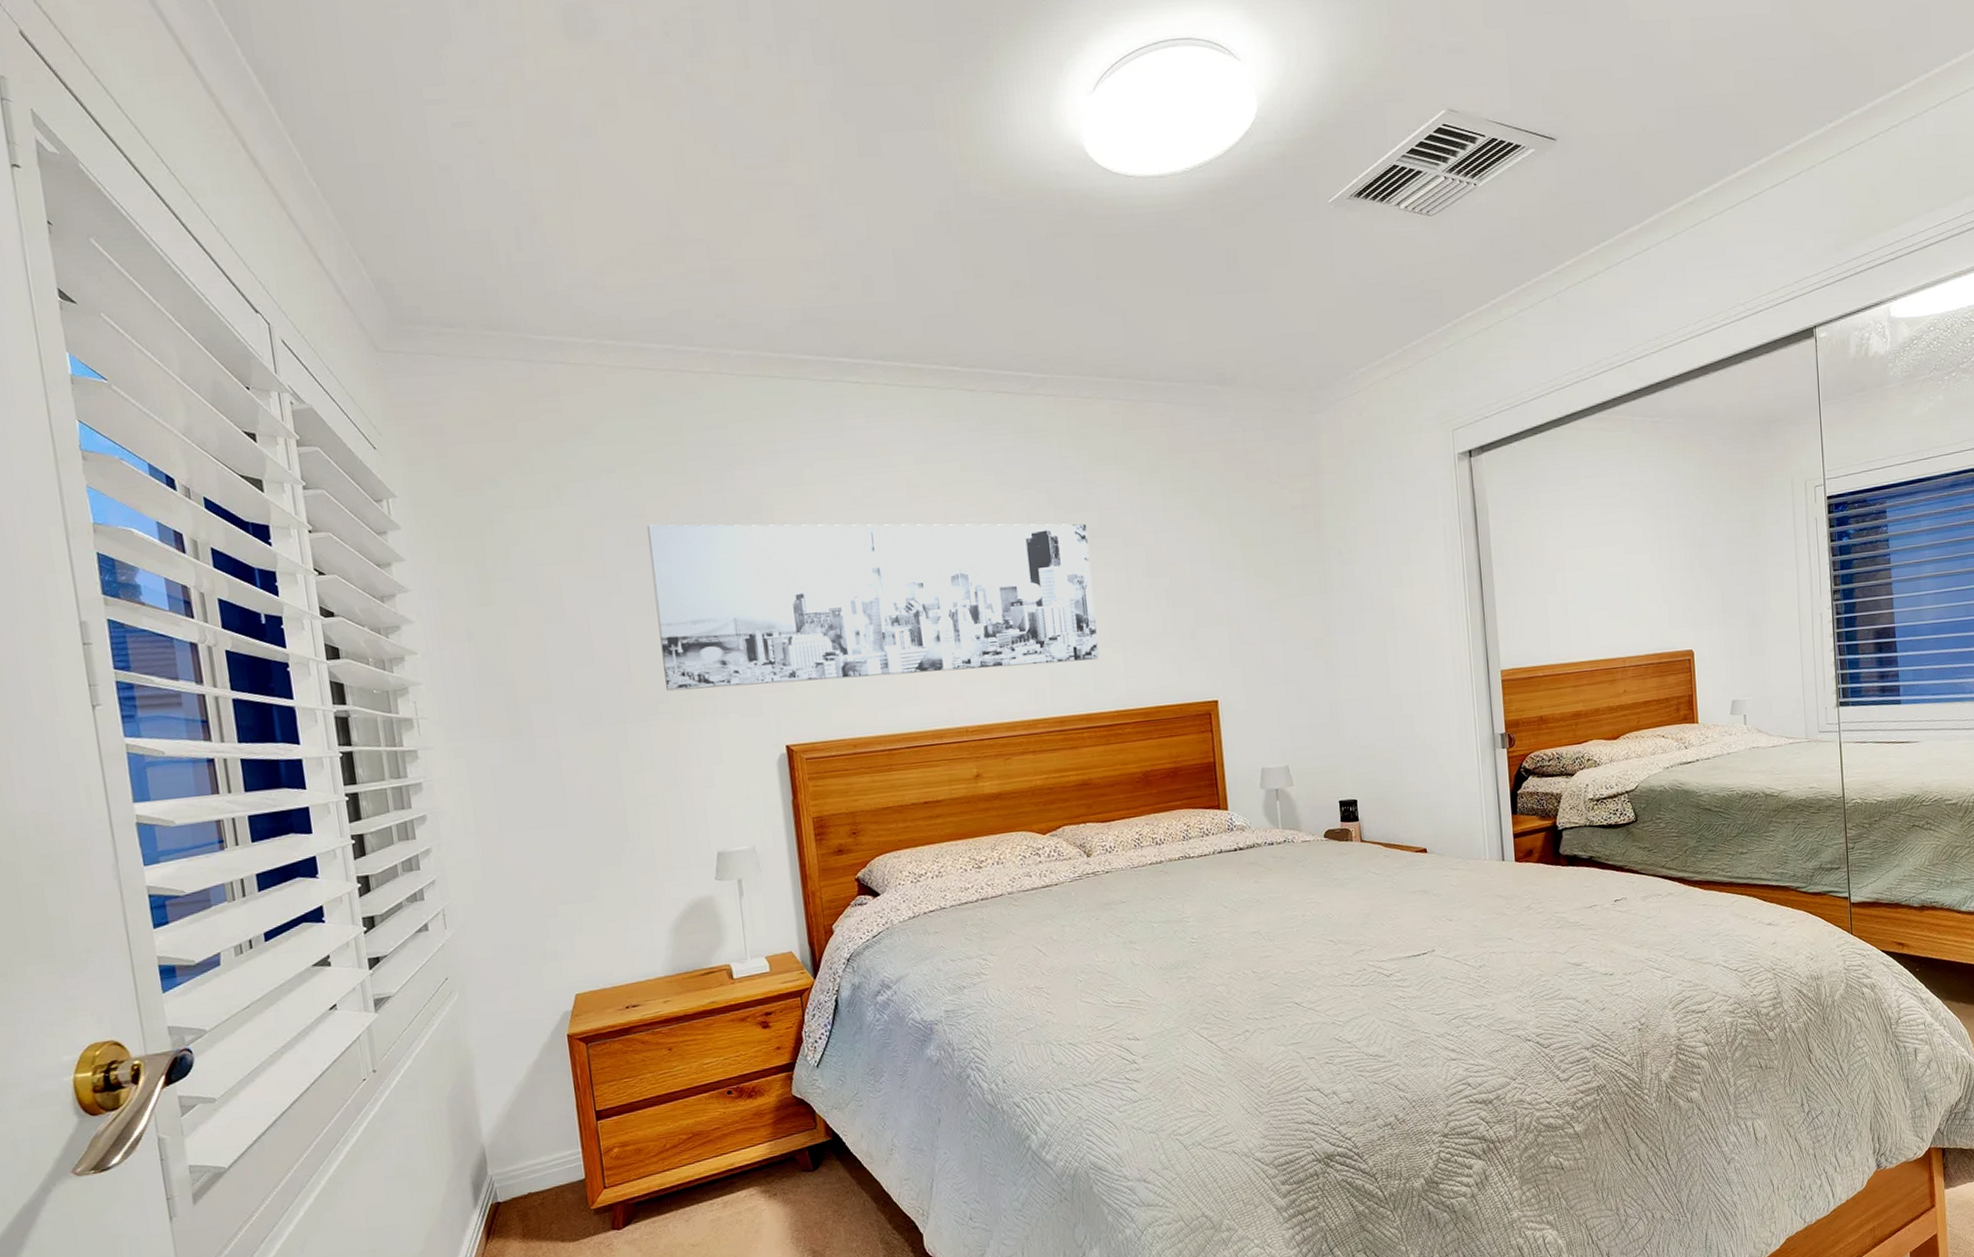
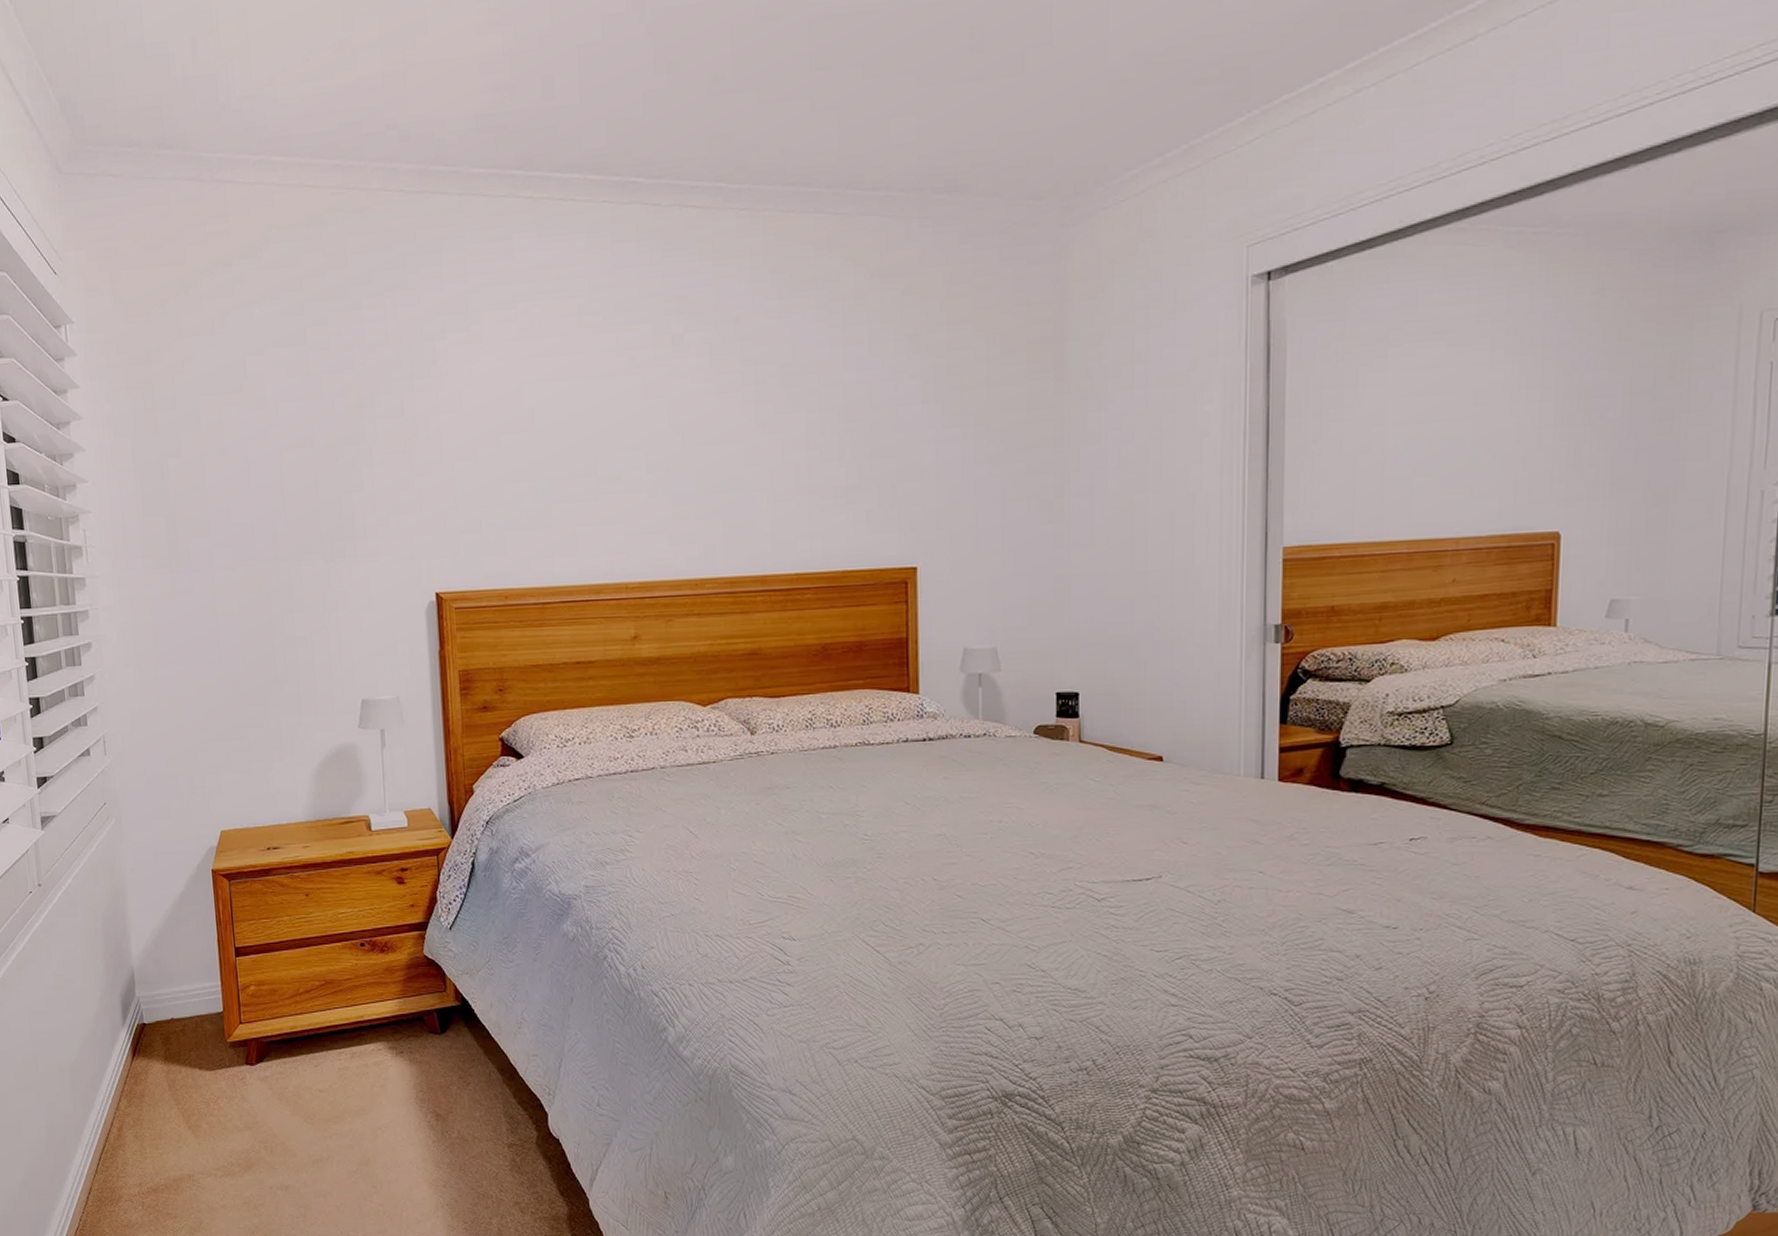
wall art: present [647,523,1099,692] -> none [307,354,780,530]

